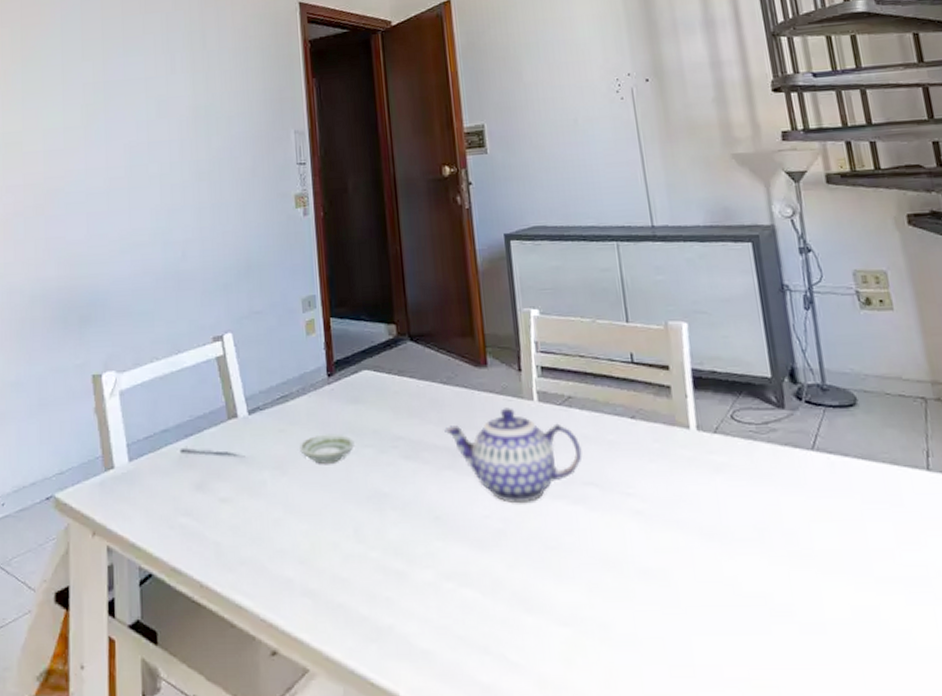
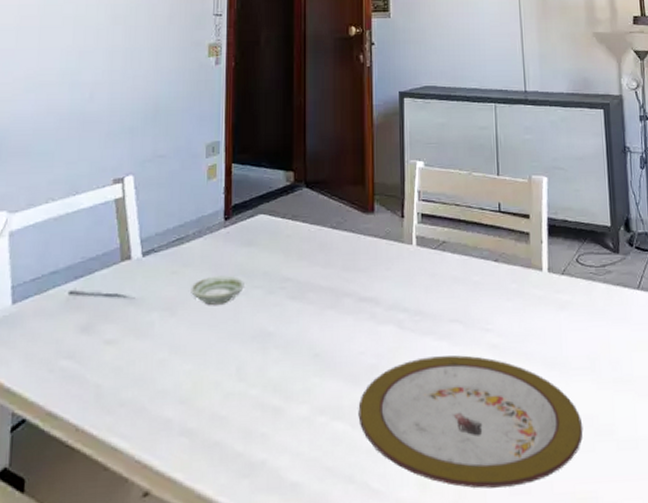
teapot: present [444,408,583,504] -> none [330,251,451,341]
plate: none [487,521,755,668] -> present [358,355,583,489]

